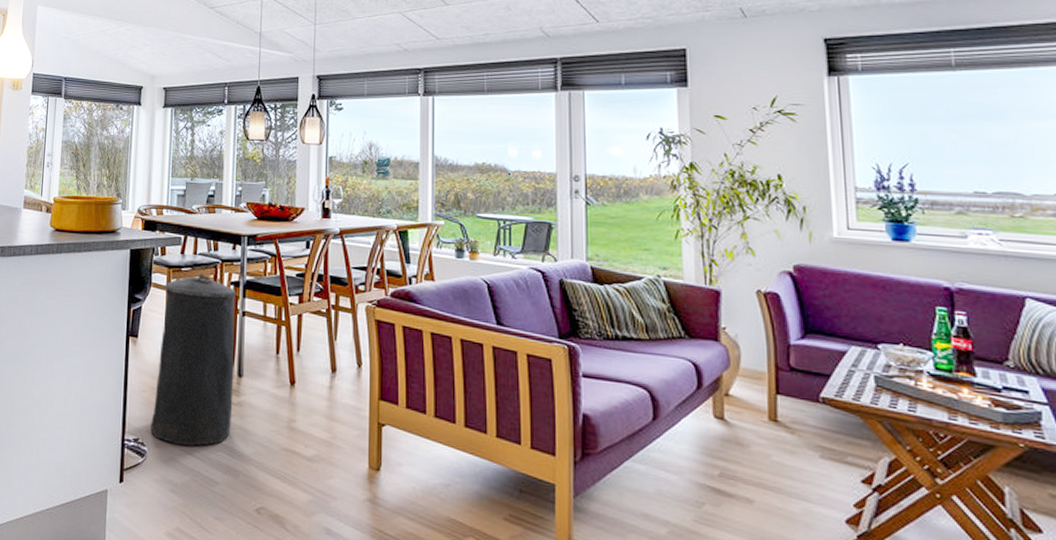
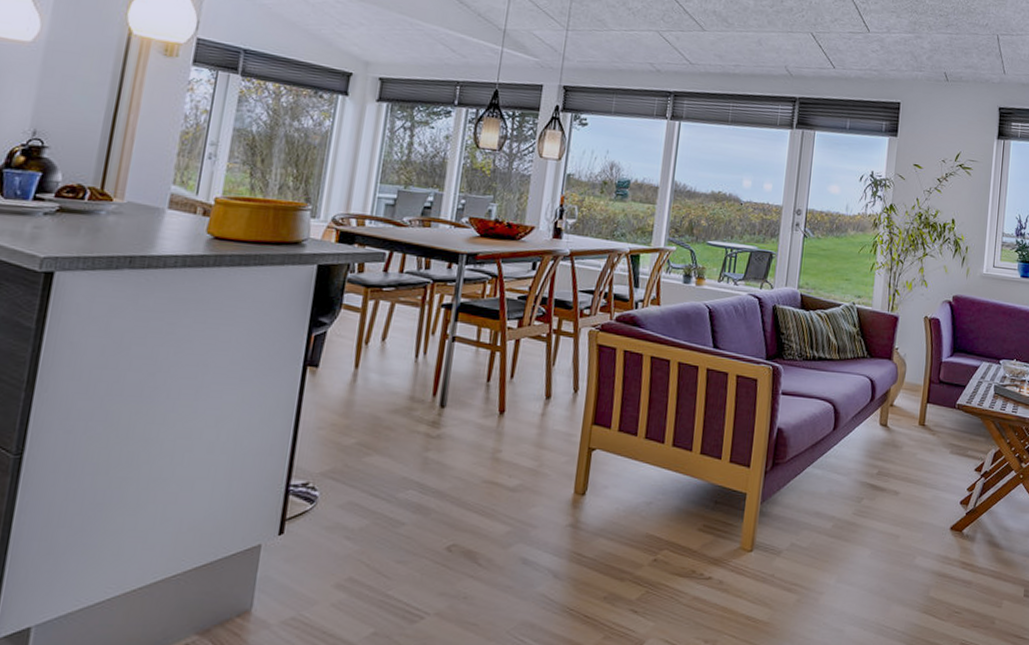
trash can: present [150,274,237,447] -> none [325,295,448,487]

